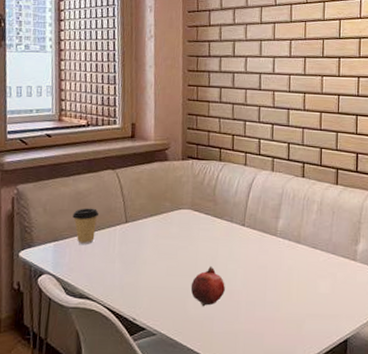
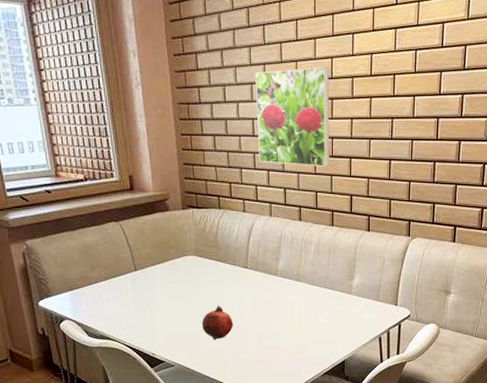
coffee cup: present [72,208,99,244] -> none [83,259,108,292]
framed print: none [264,27,337,123] -> present [255,66,330,167]

